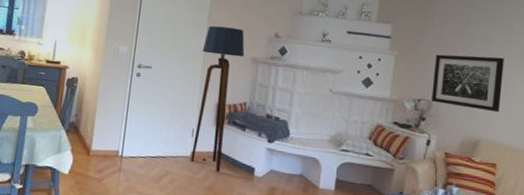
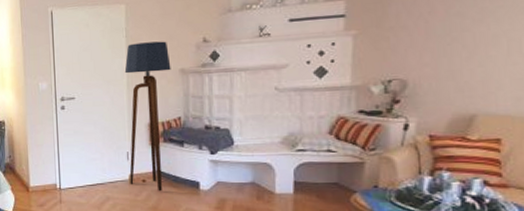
wall art: present [432,54,504,113] -> none [405,11,505,81]

